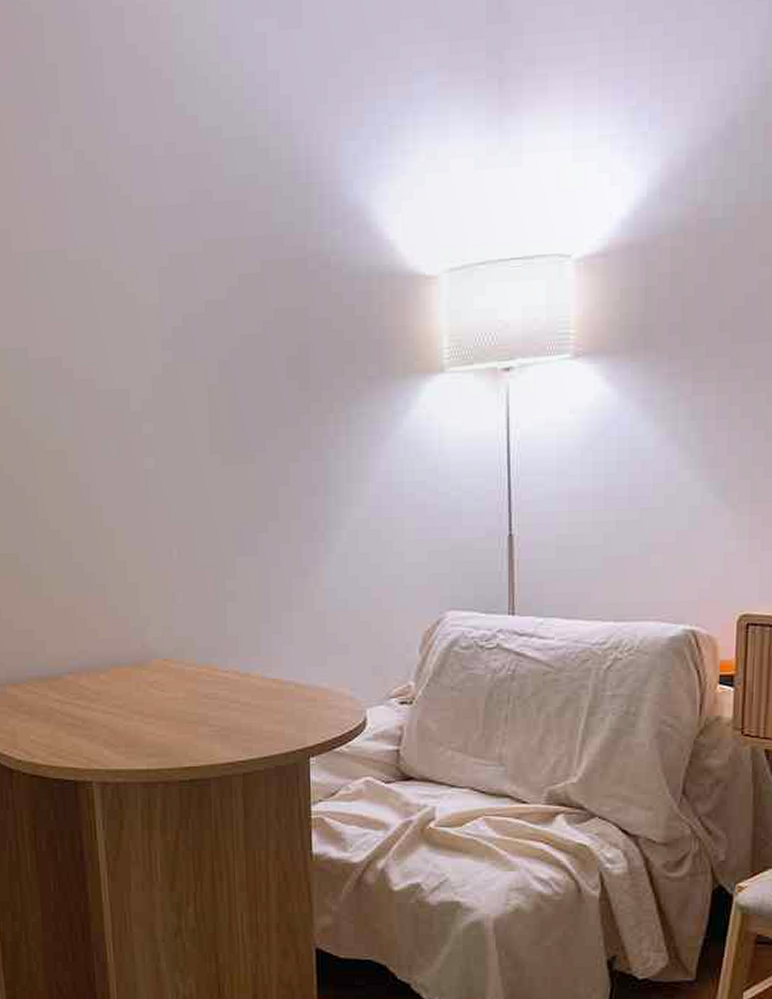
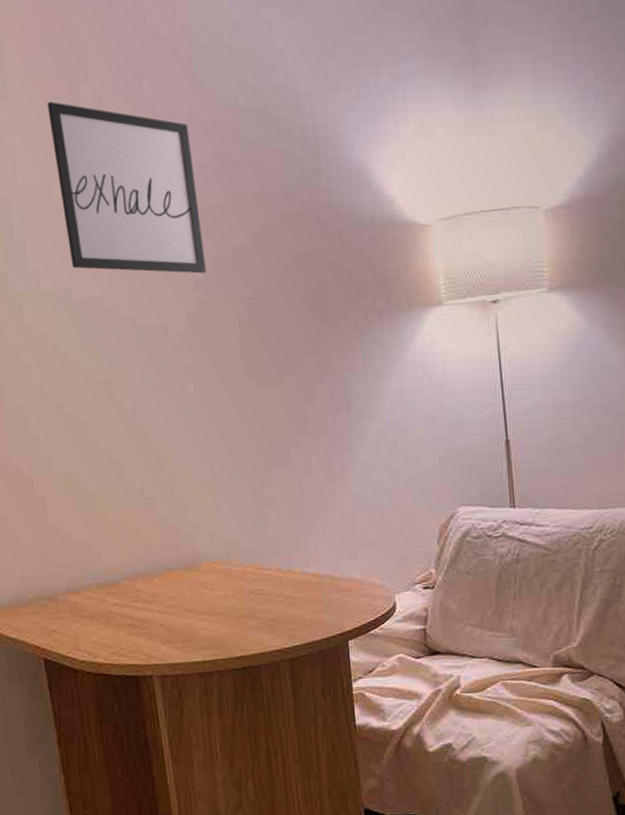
wall art: none [12,133,176,331] -> present [47,101,207,274]

